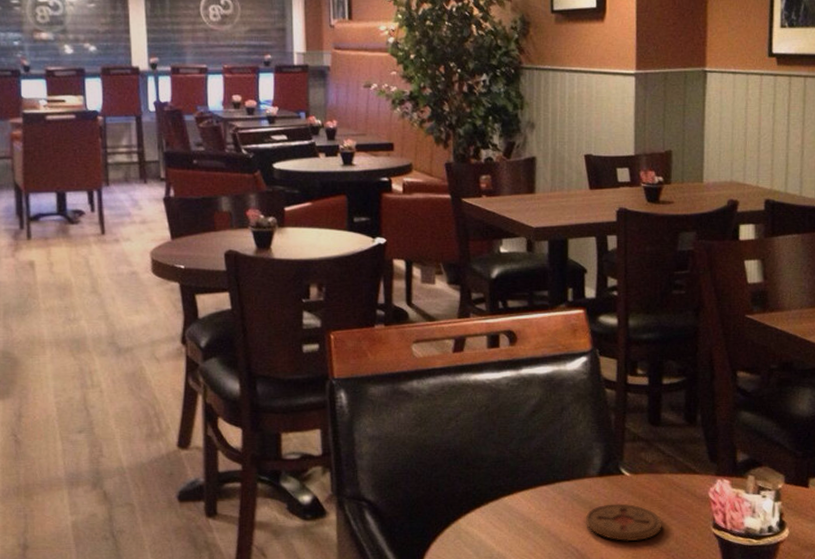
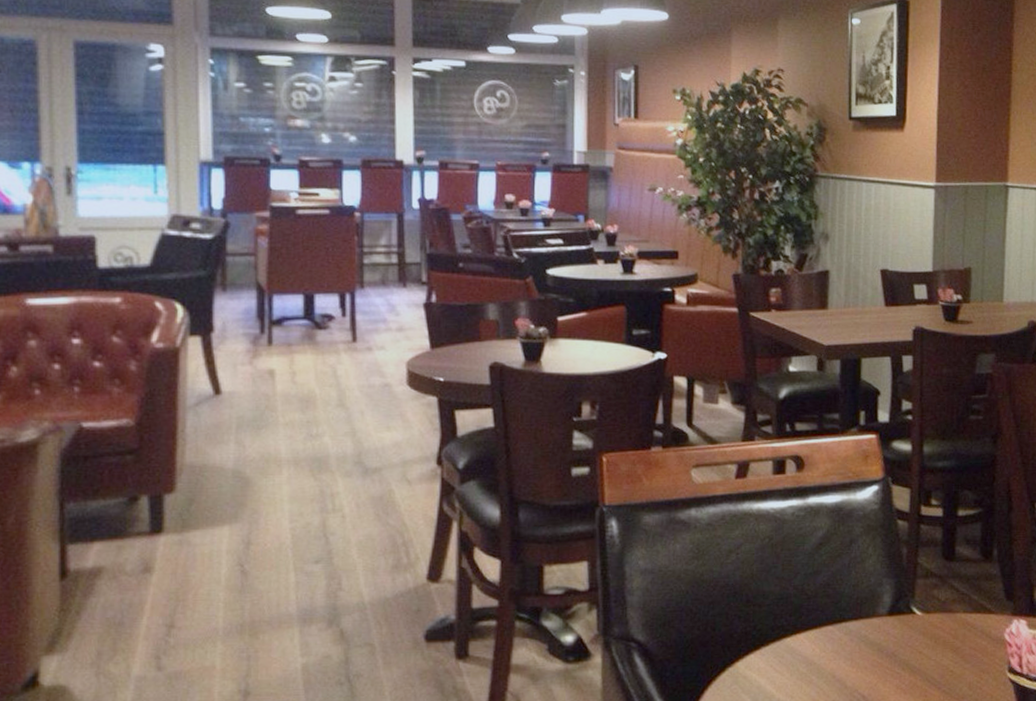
coaster: present [586,503,663,542] -> none [874,645,956,688]

